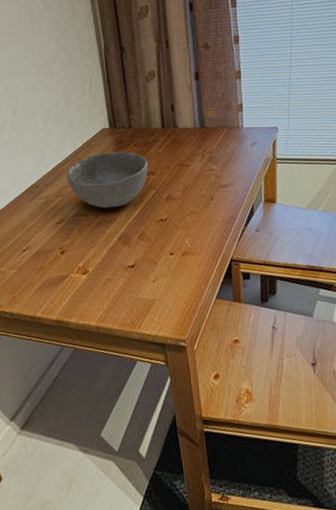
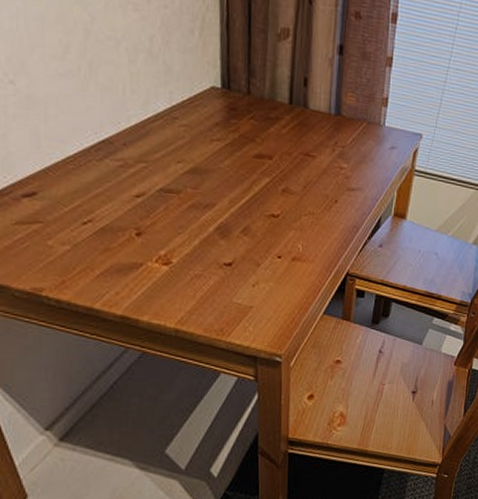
bowl: present [65,151,148,209] -> none [154,117,266,191]

